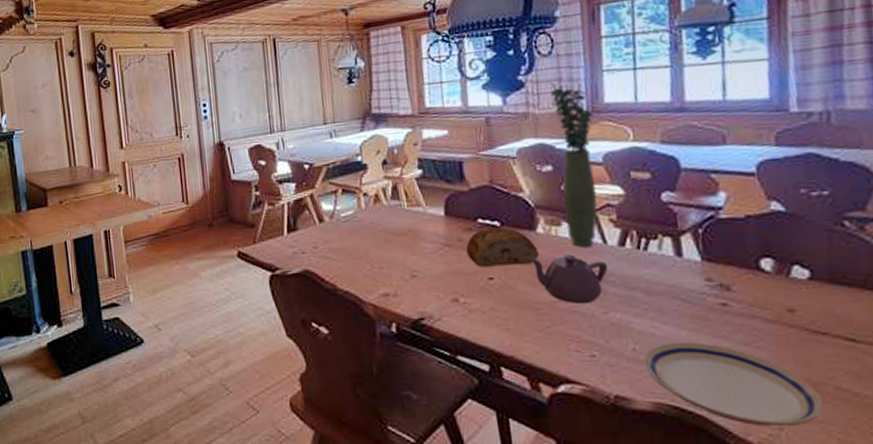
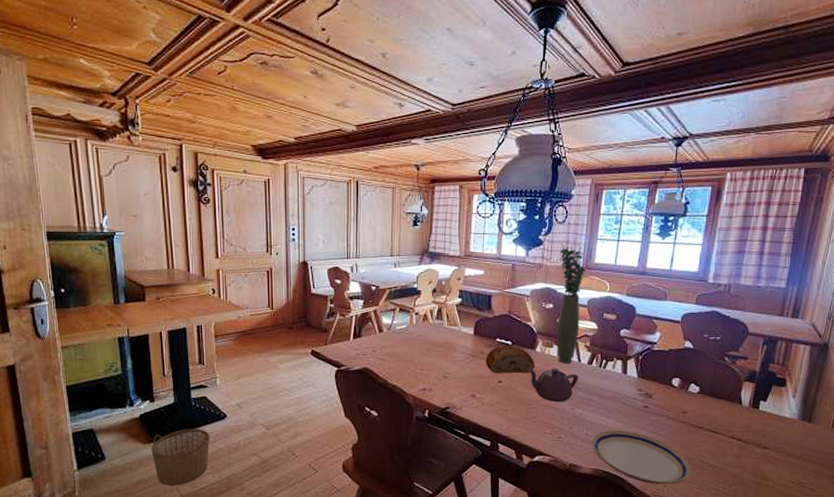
basket: none [61,358,127,432] -> present [151,429,210,485]

